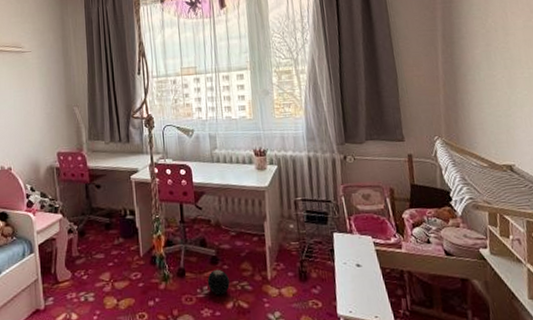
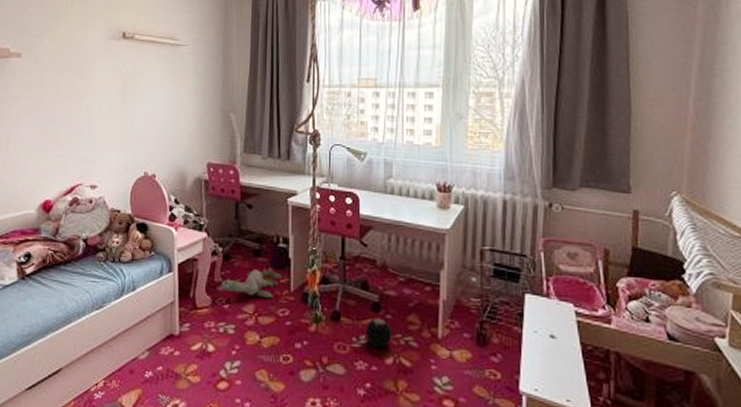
plush toy: none [77,240,131,266] -> present [220,269,281,299]

